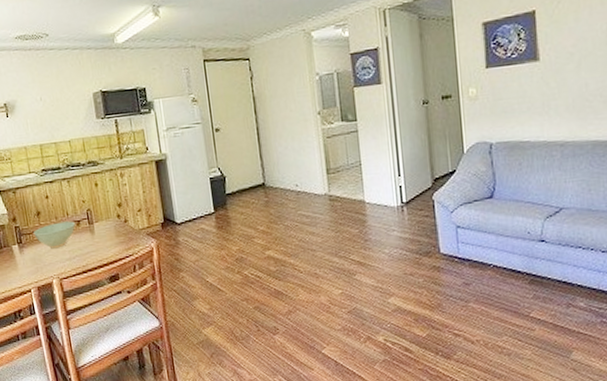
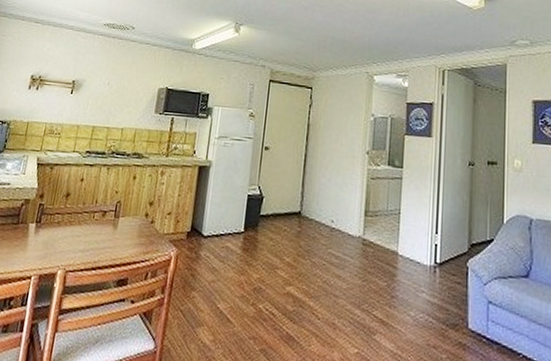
bowl: present [34,221,75,249] -> none [55,208,101,237]

